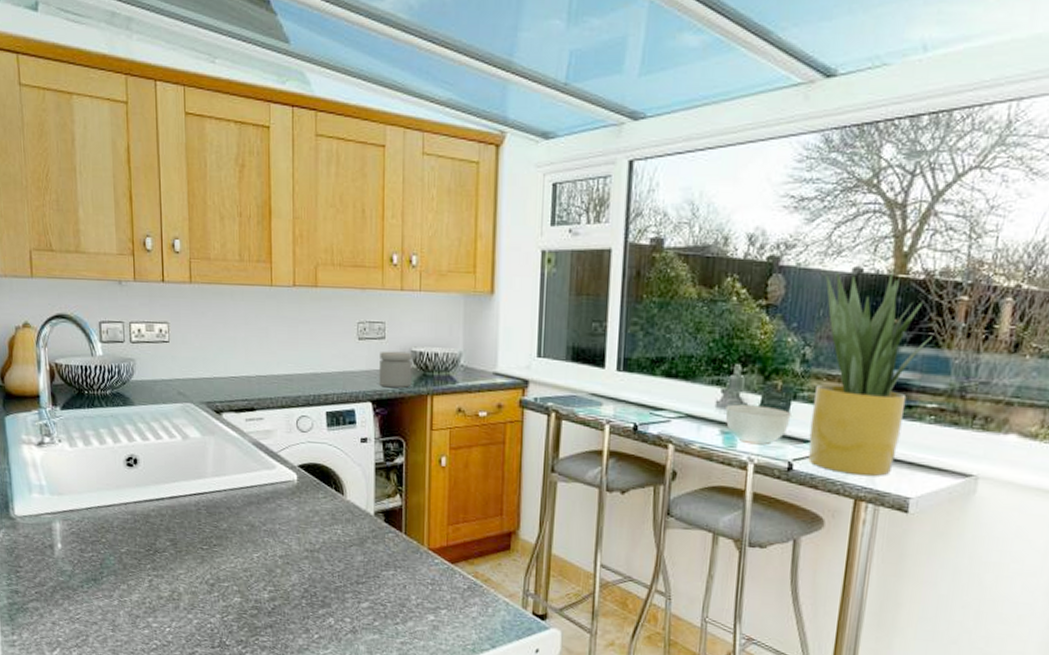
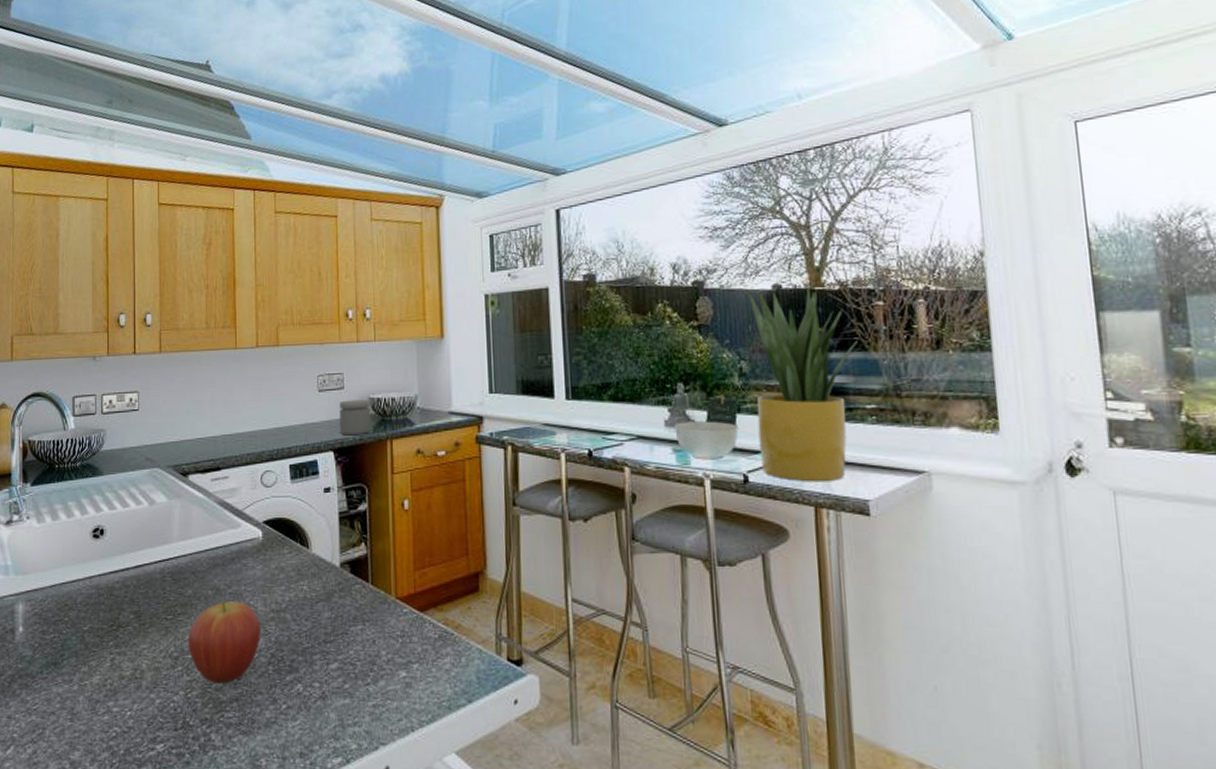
fruit: none [224,536,294,611] -> present [188,600,261,683]

